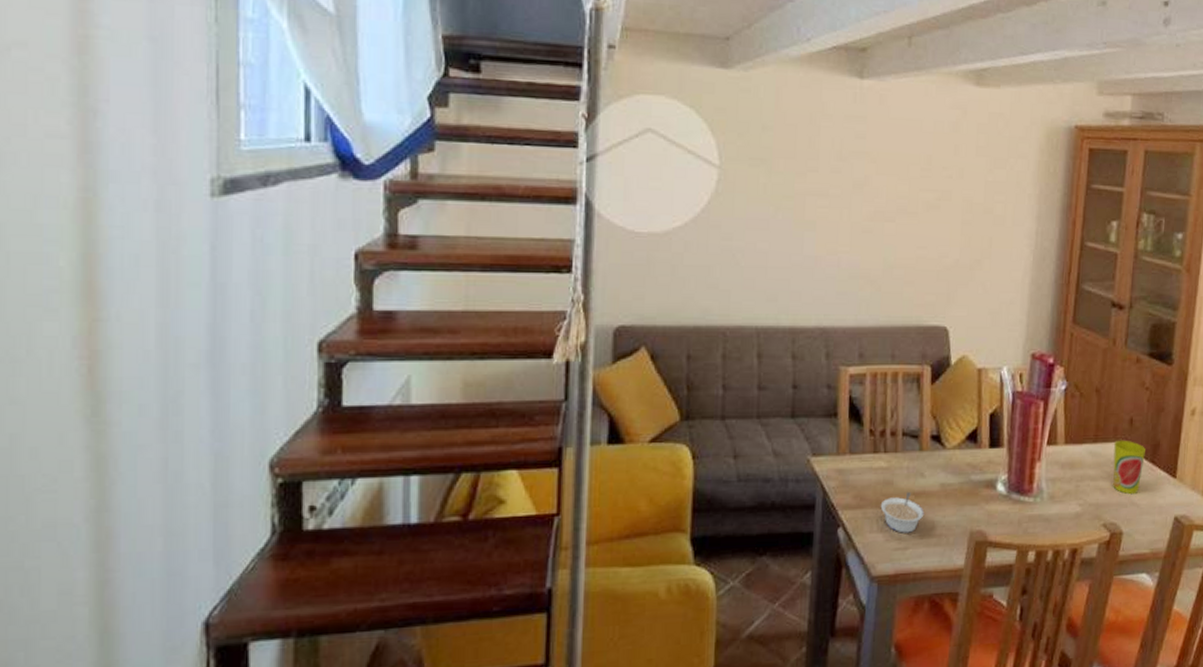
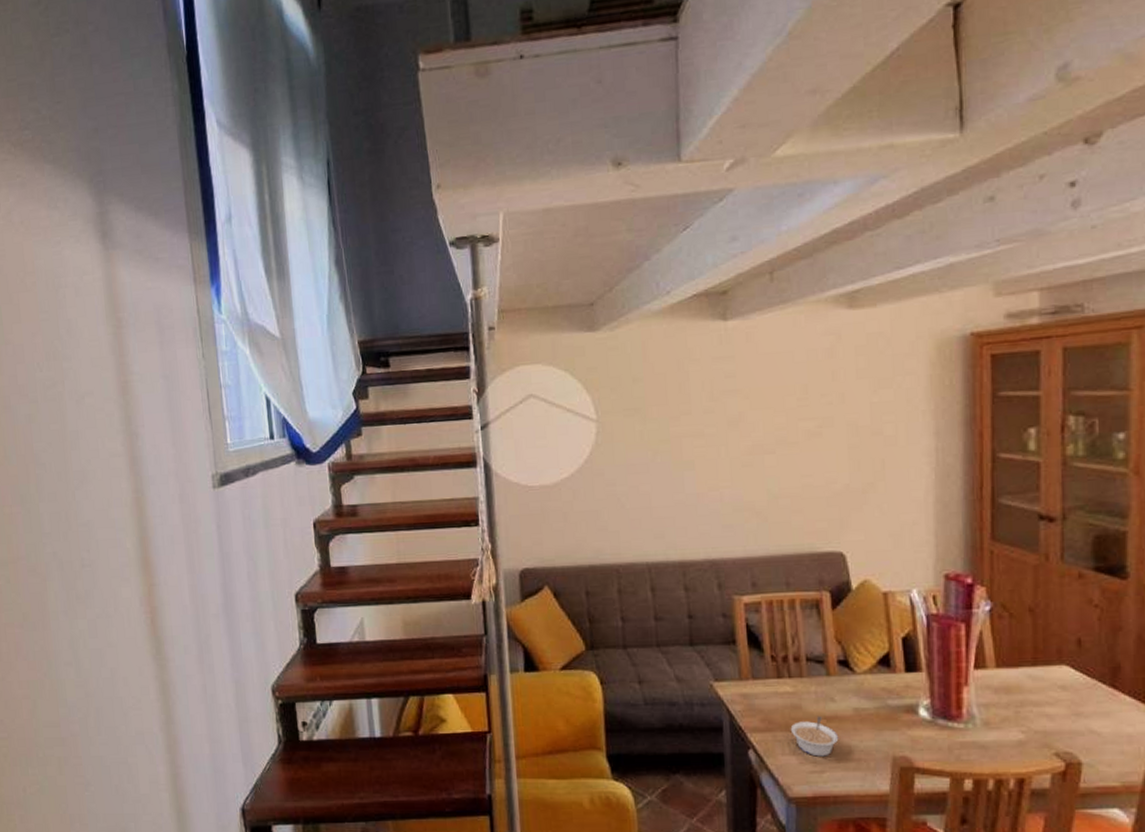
cup: present [1113,440,1145,495] -> none [1060,662,1102,722]

